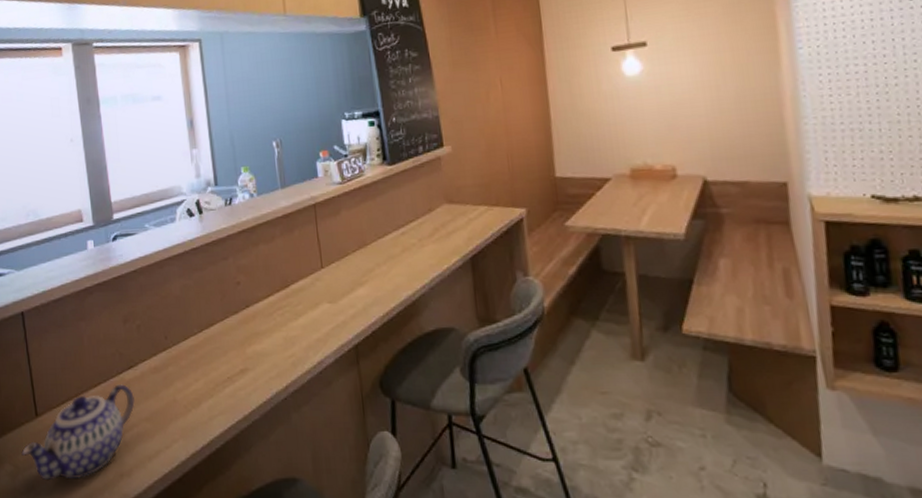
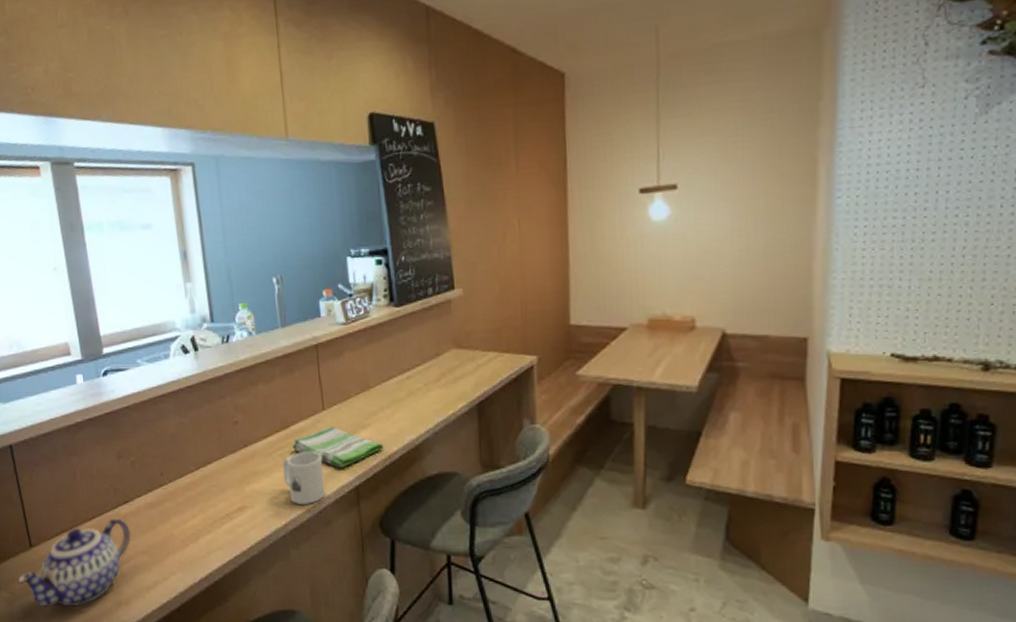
mug: none [283,310,326,365] -> present [282,451,326,504]
dish towel: none [293,285,382,326] -> present [292,427,384,468]

